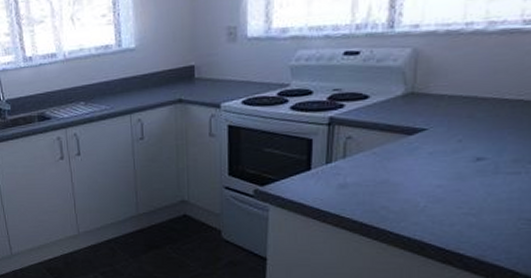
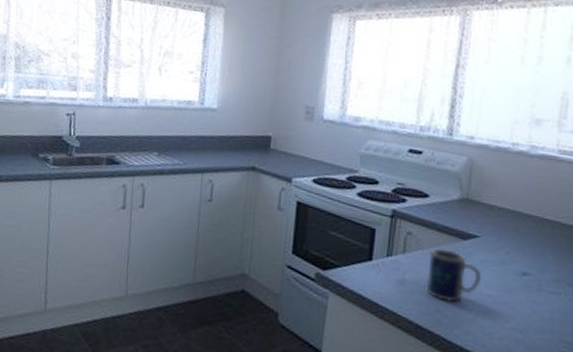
mug: none [369,147,431,198] -> present [426,248,482,302]

